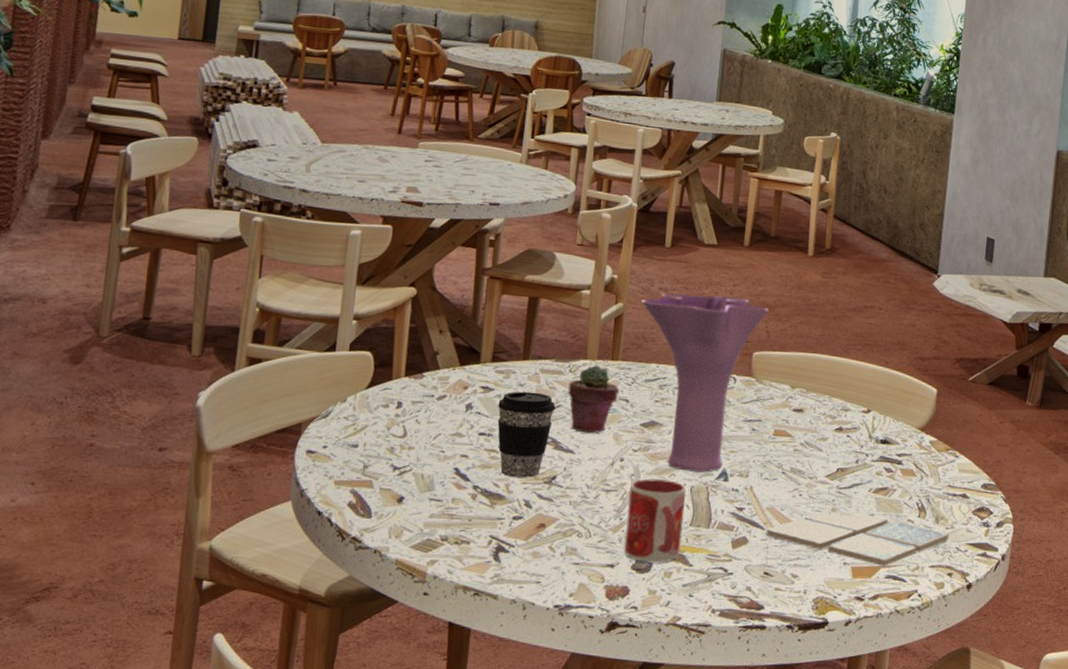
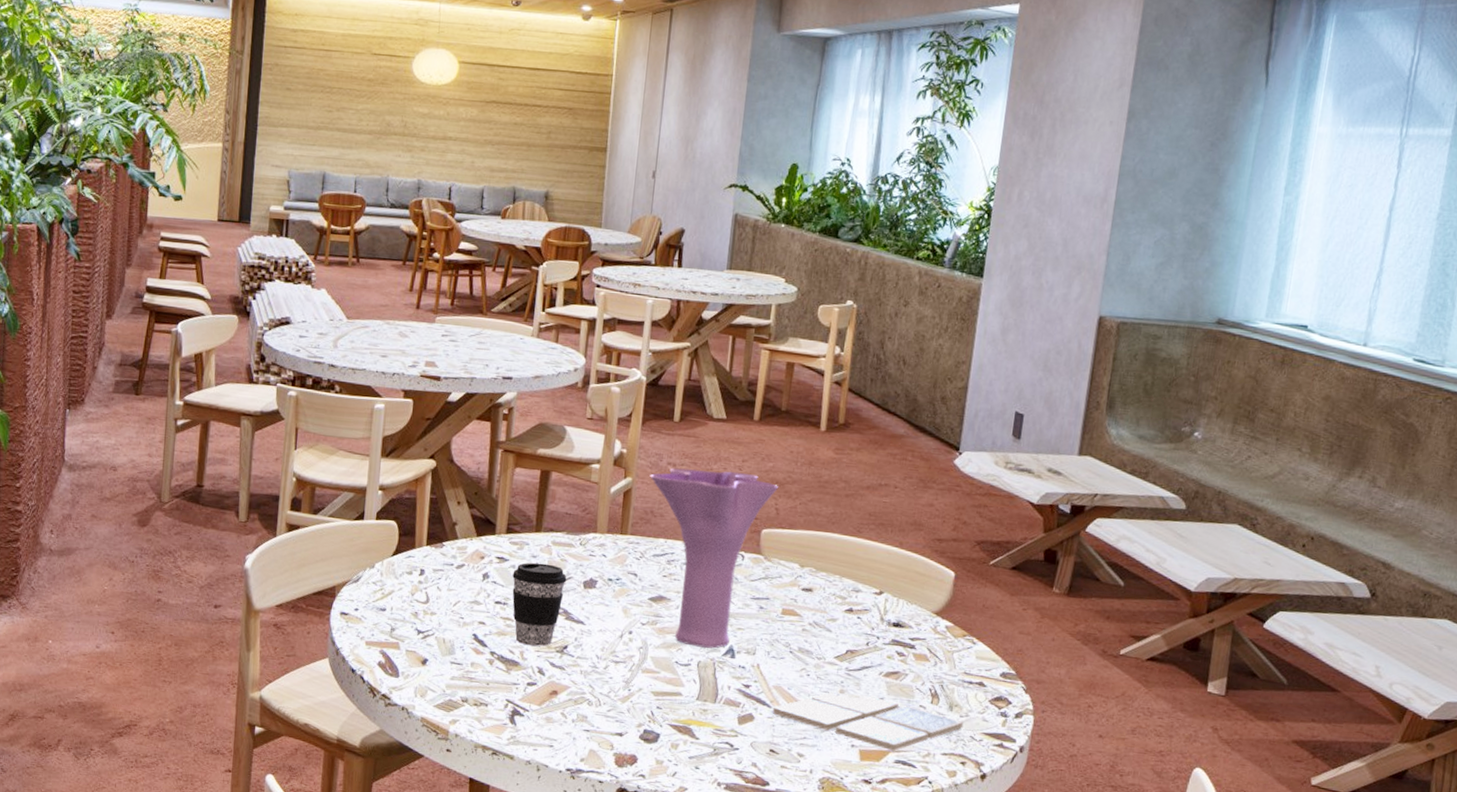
potted succulent: present [568,365,619,434] -> none [578,539,628,606]
mug: present [624,478,687,563] -> none [632,652,694,735]

